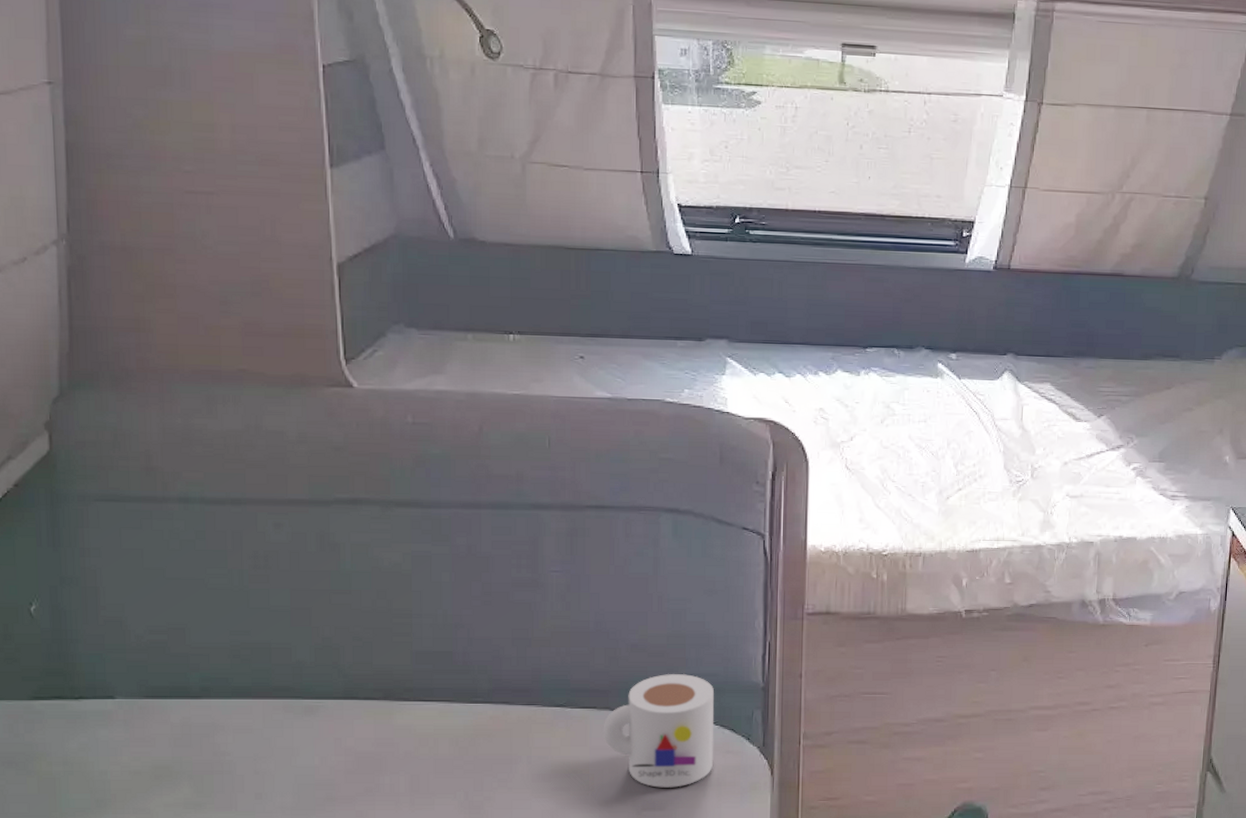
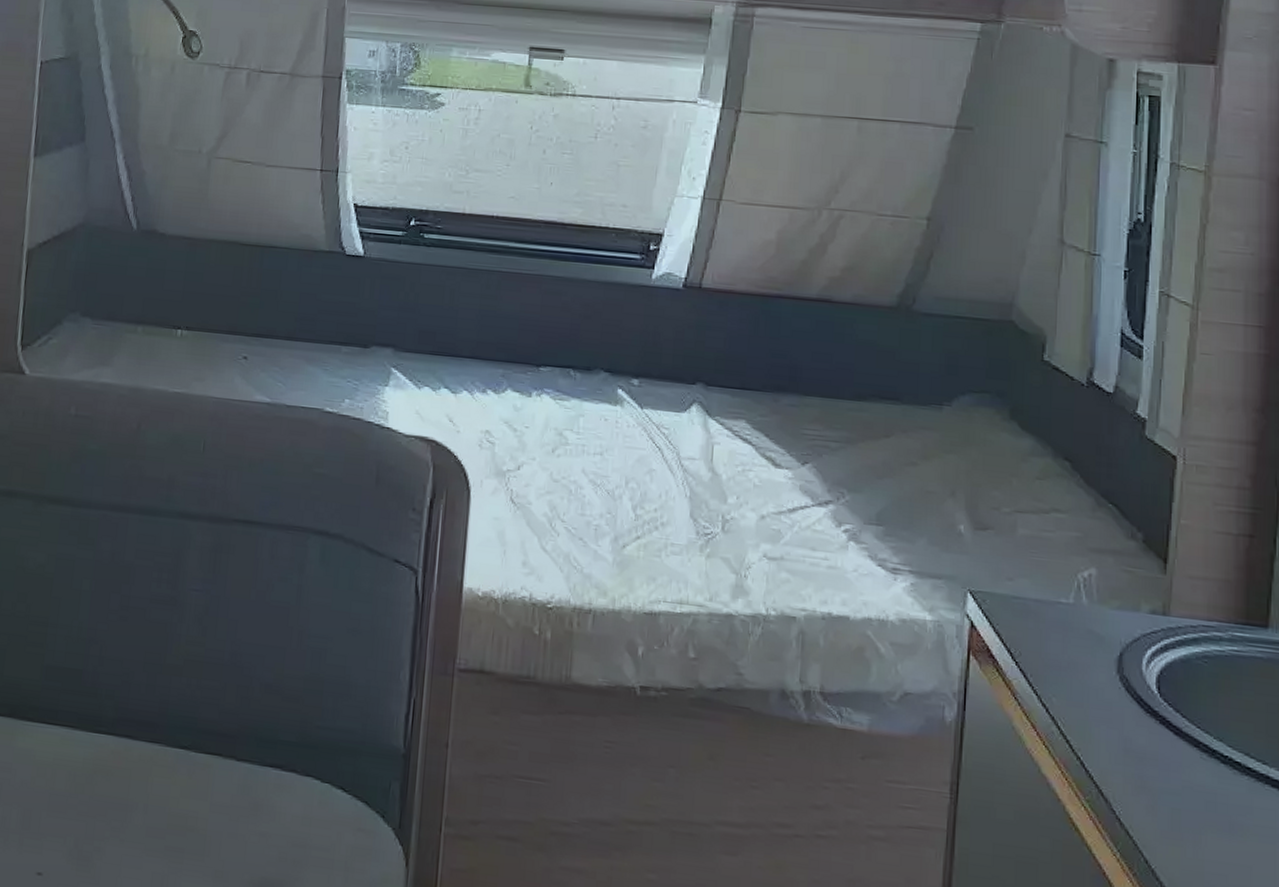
mug: present [603,674,714,788] -> none [225,724,350,867]

